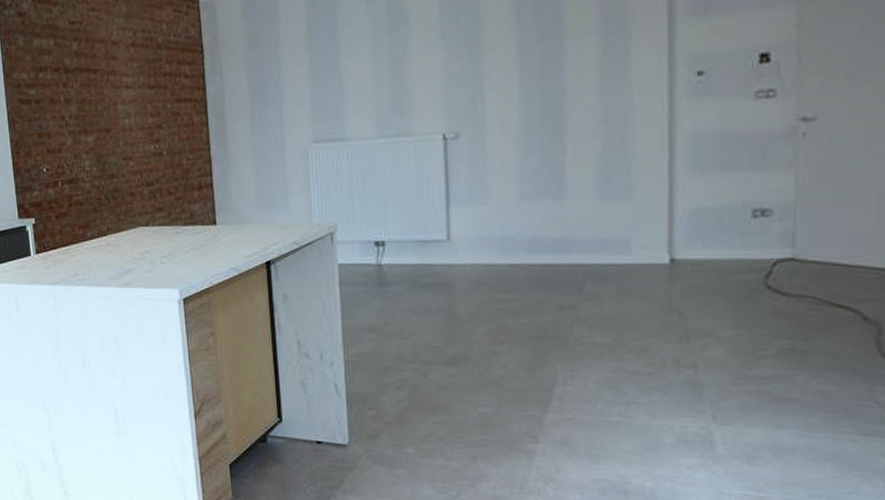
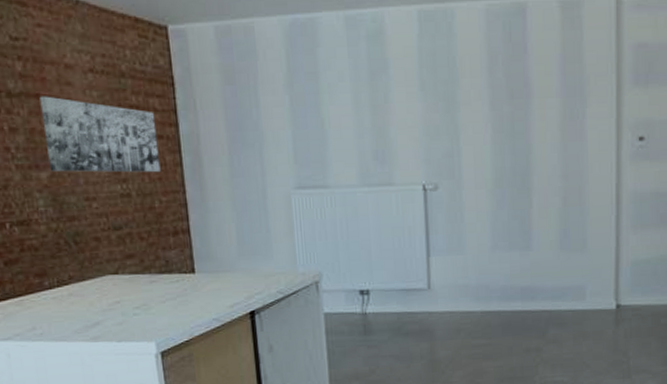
wall art: none [90,70,189,135] -> present [39,96,161,173]

